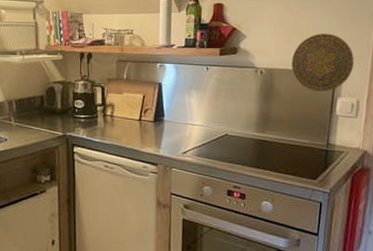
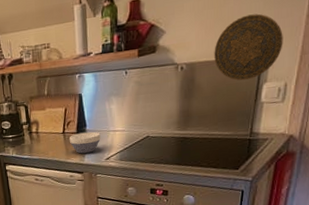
bowl: none [145,122,178,144] -> present [69,131,101,154]

